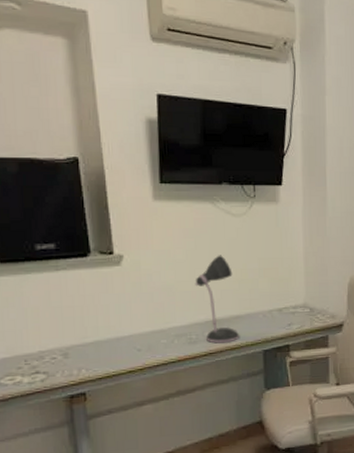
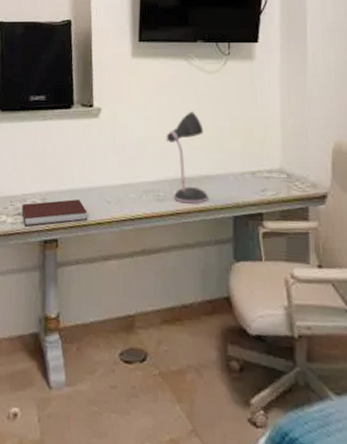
notebook: none [39,351,118,384] -> present [22,199,88,226]

